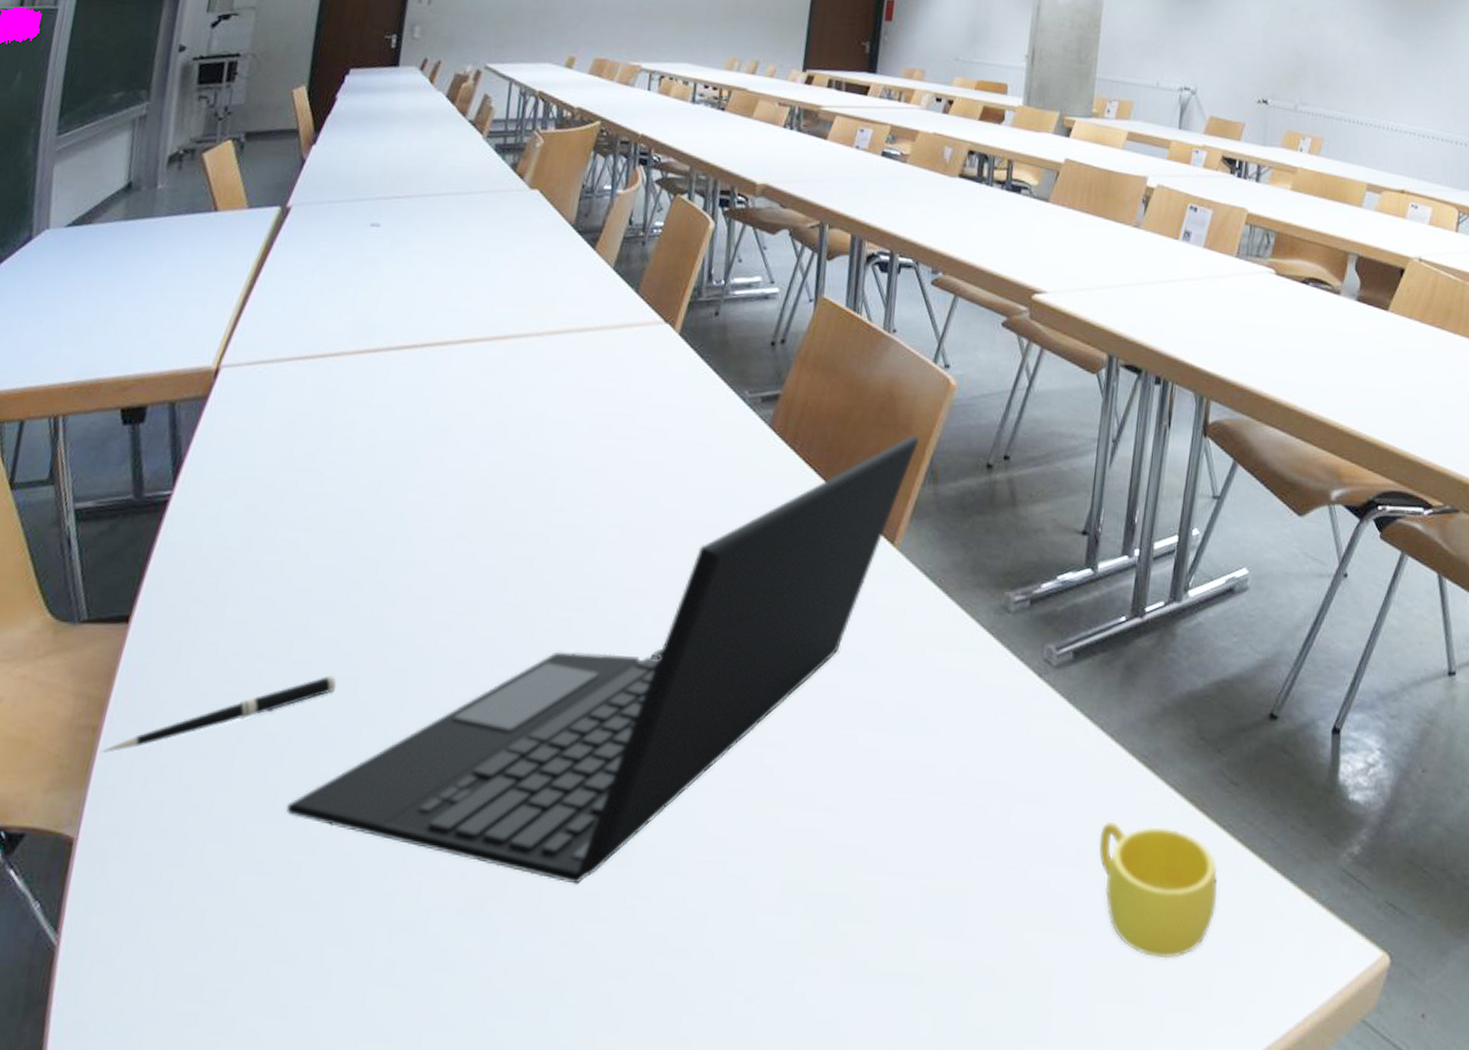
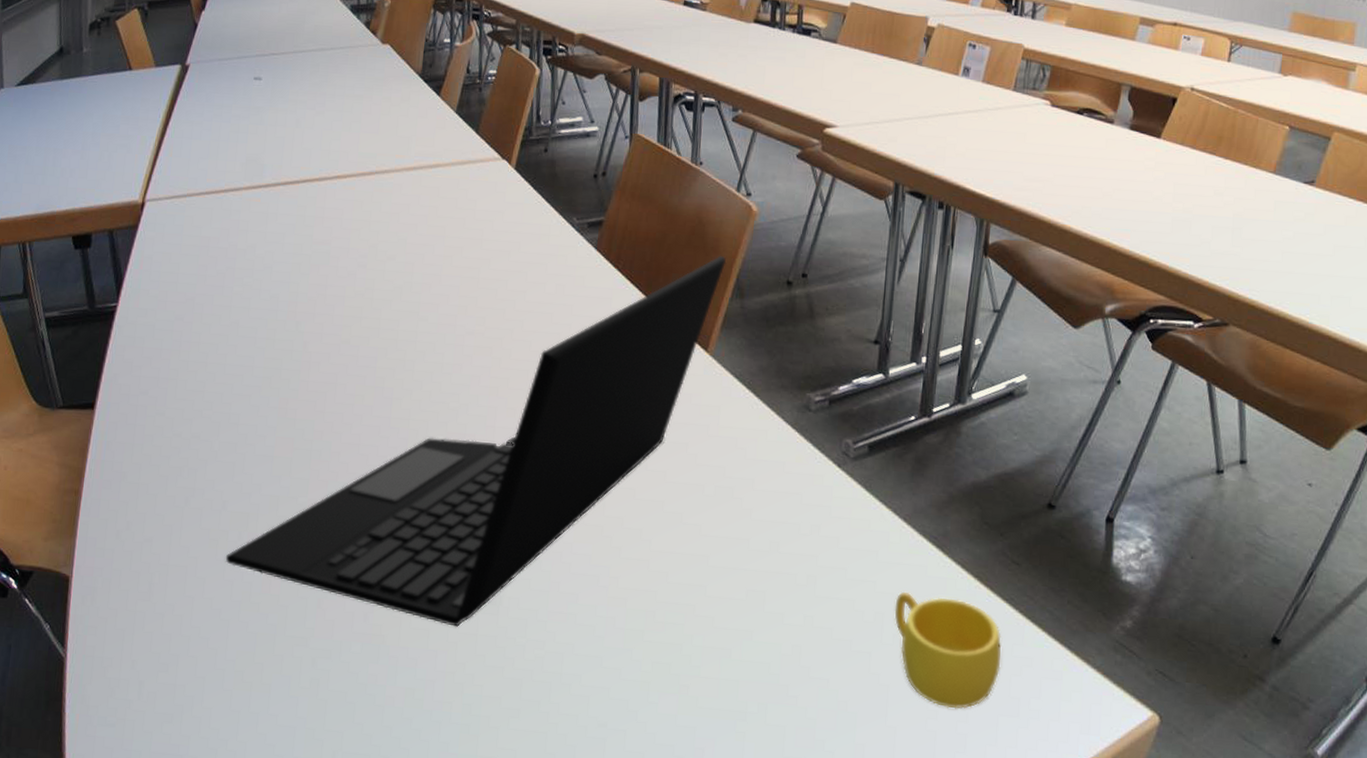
pen: present [100,675,337,753] -> none [82,453,257,511]

